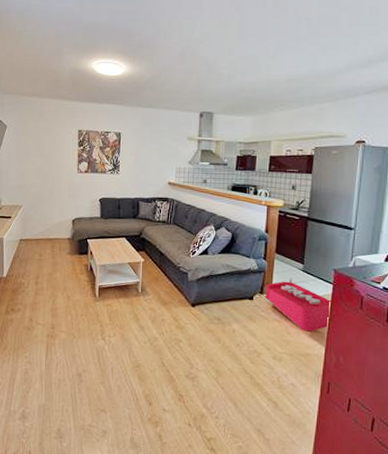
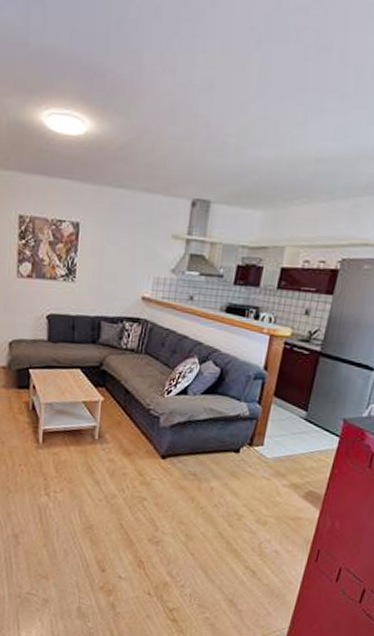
storage bin: present [265,278,332,332] -> none [254,427,336,492]

